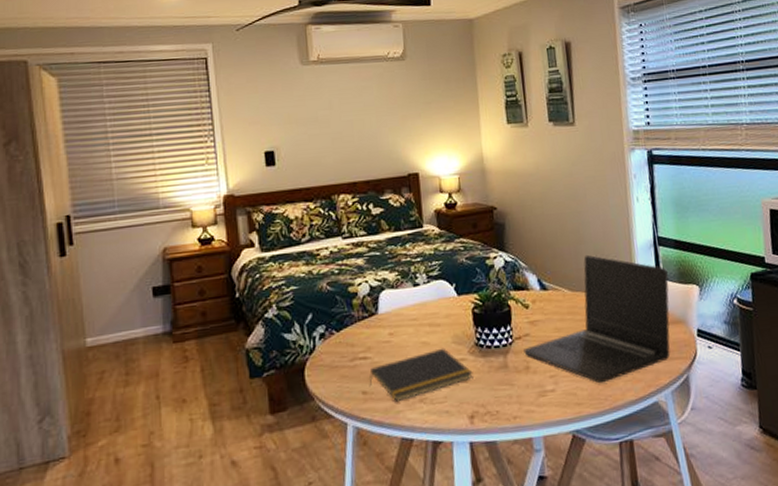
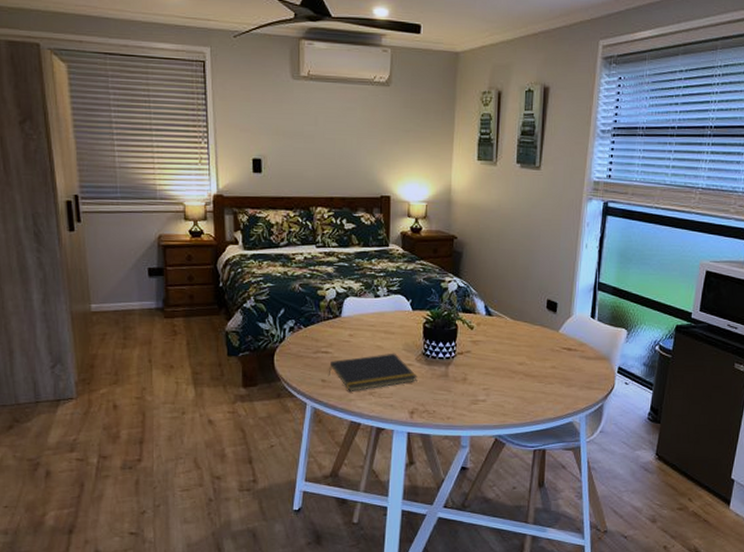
laptop: present [523,254,671,384] -> none [464,289,602,401]

